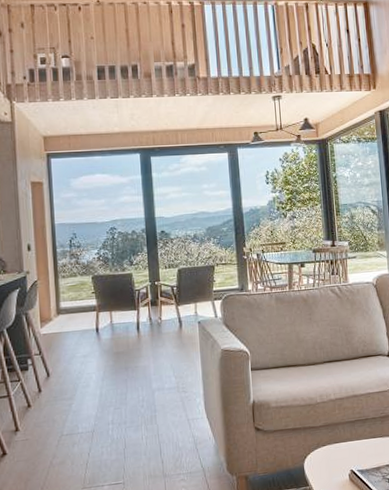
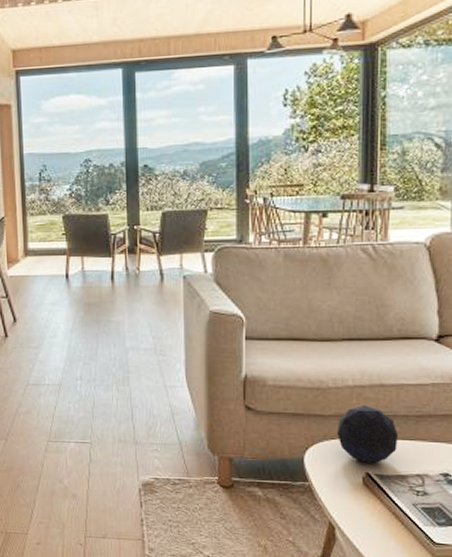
decorative orb: none [326,413,371,463] -> present [337,404,398,464]

